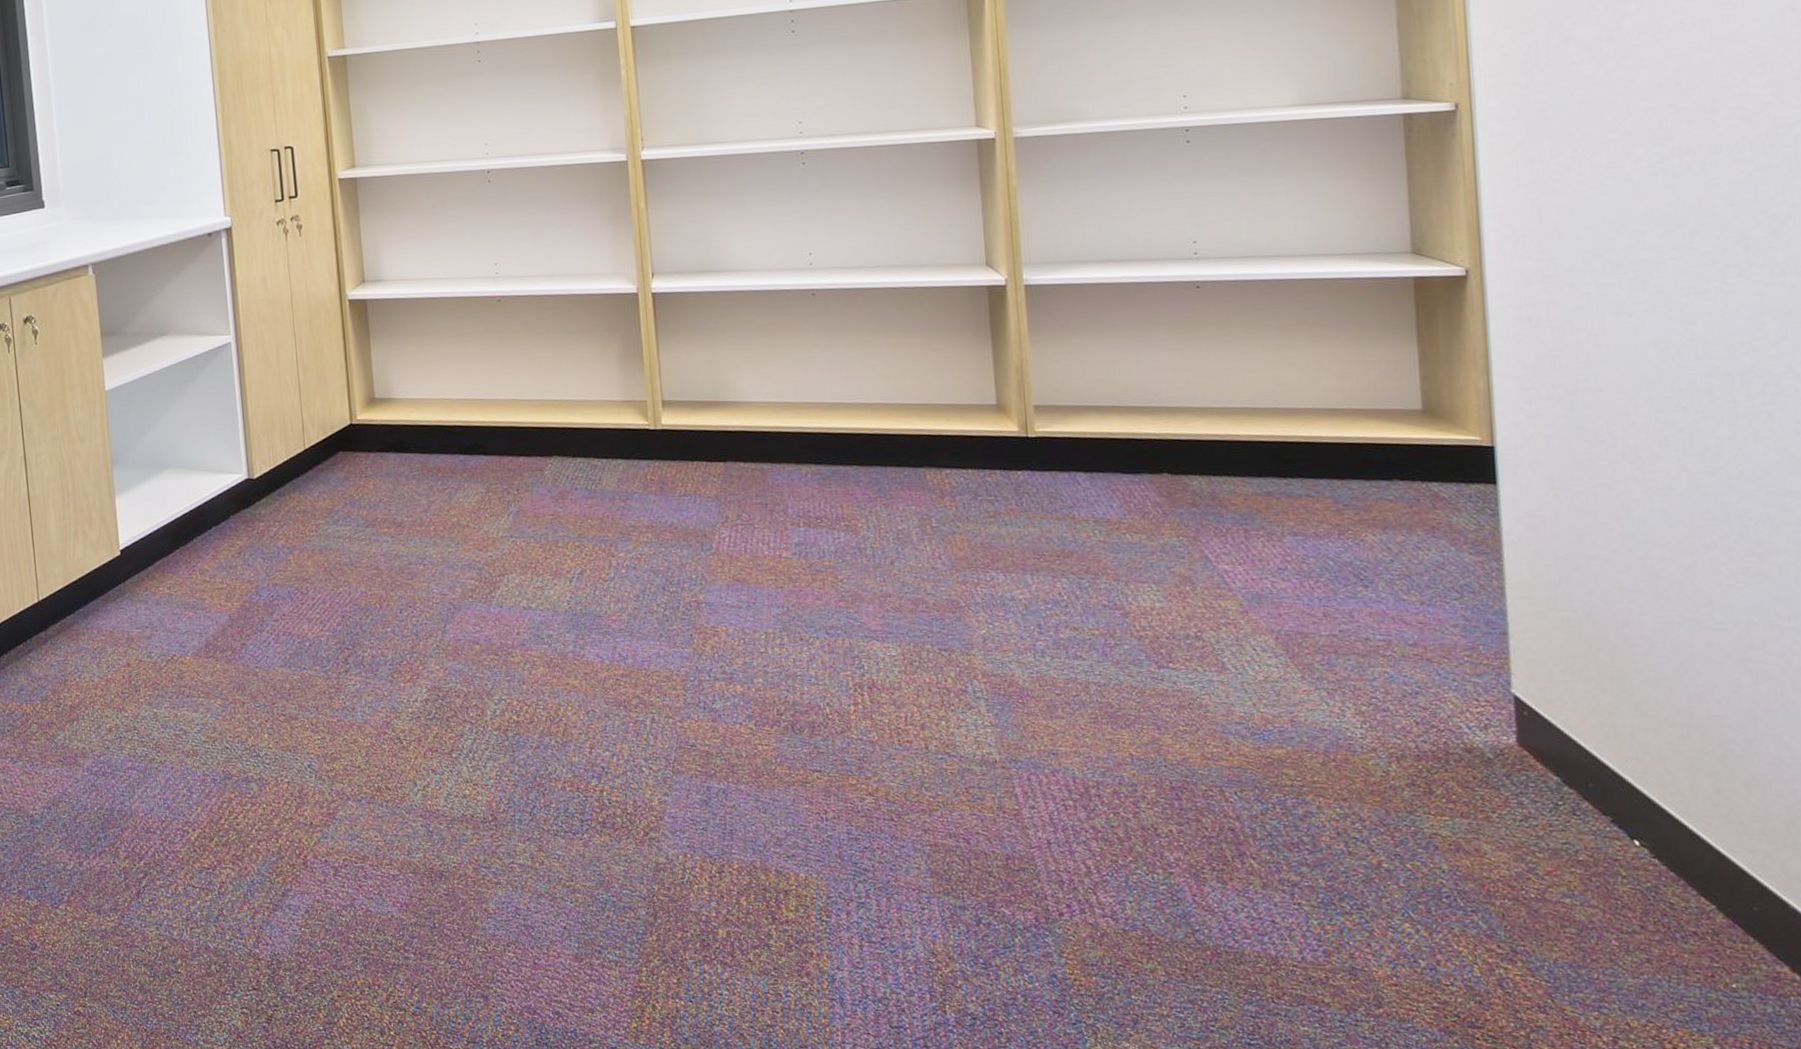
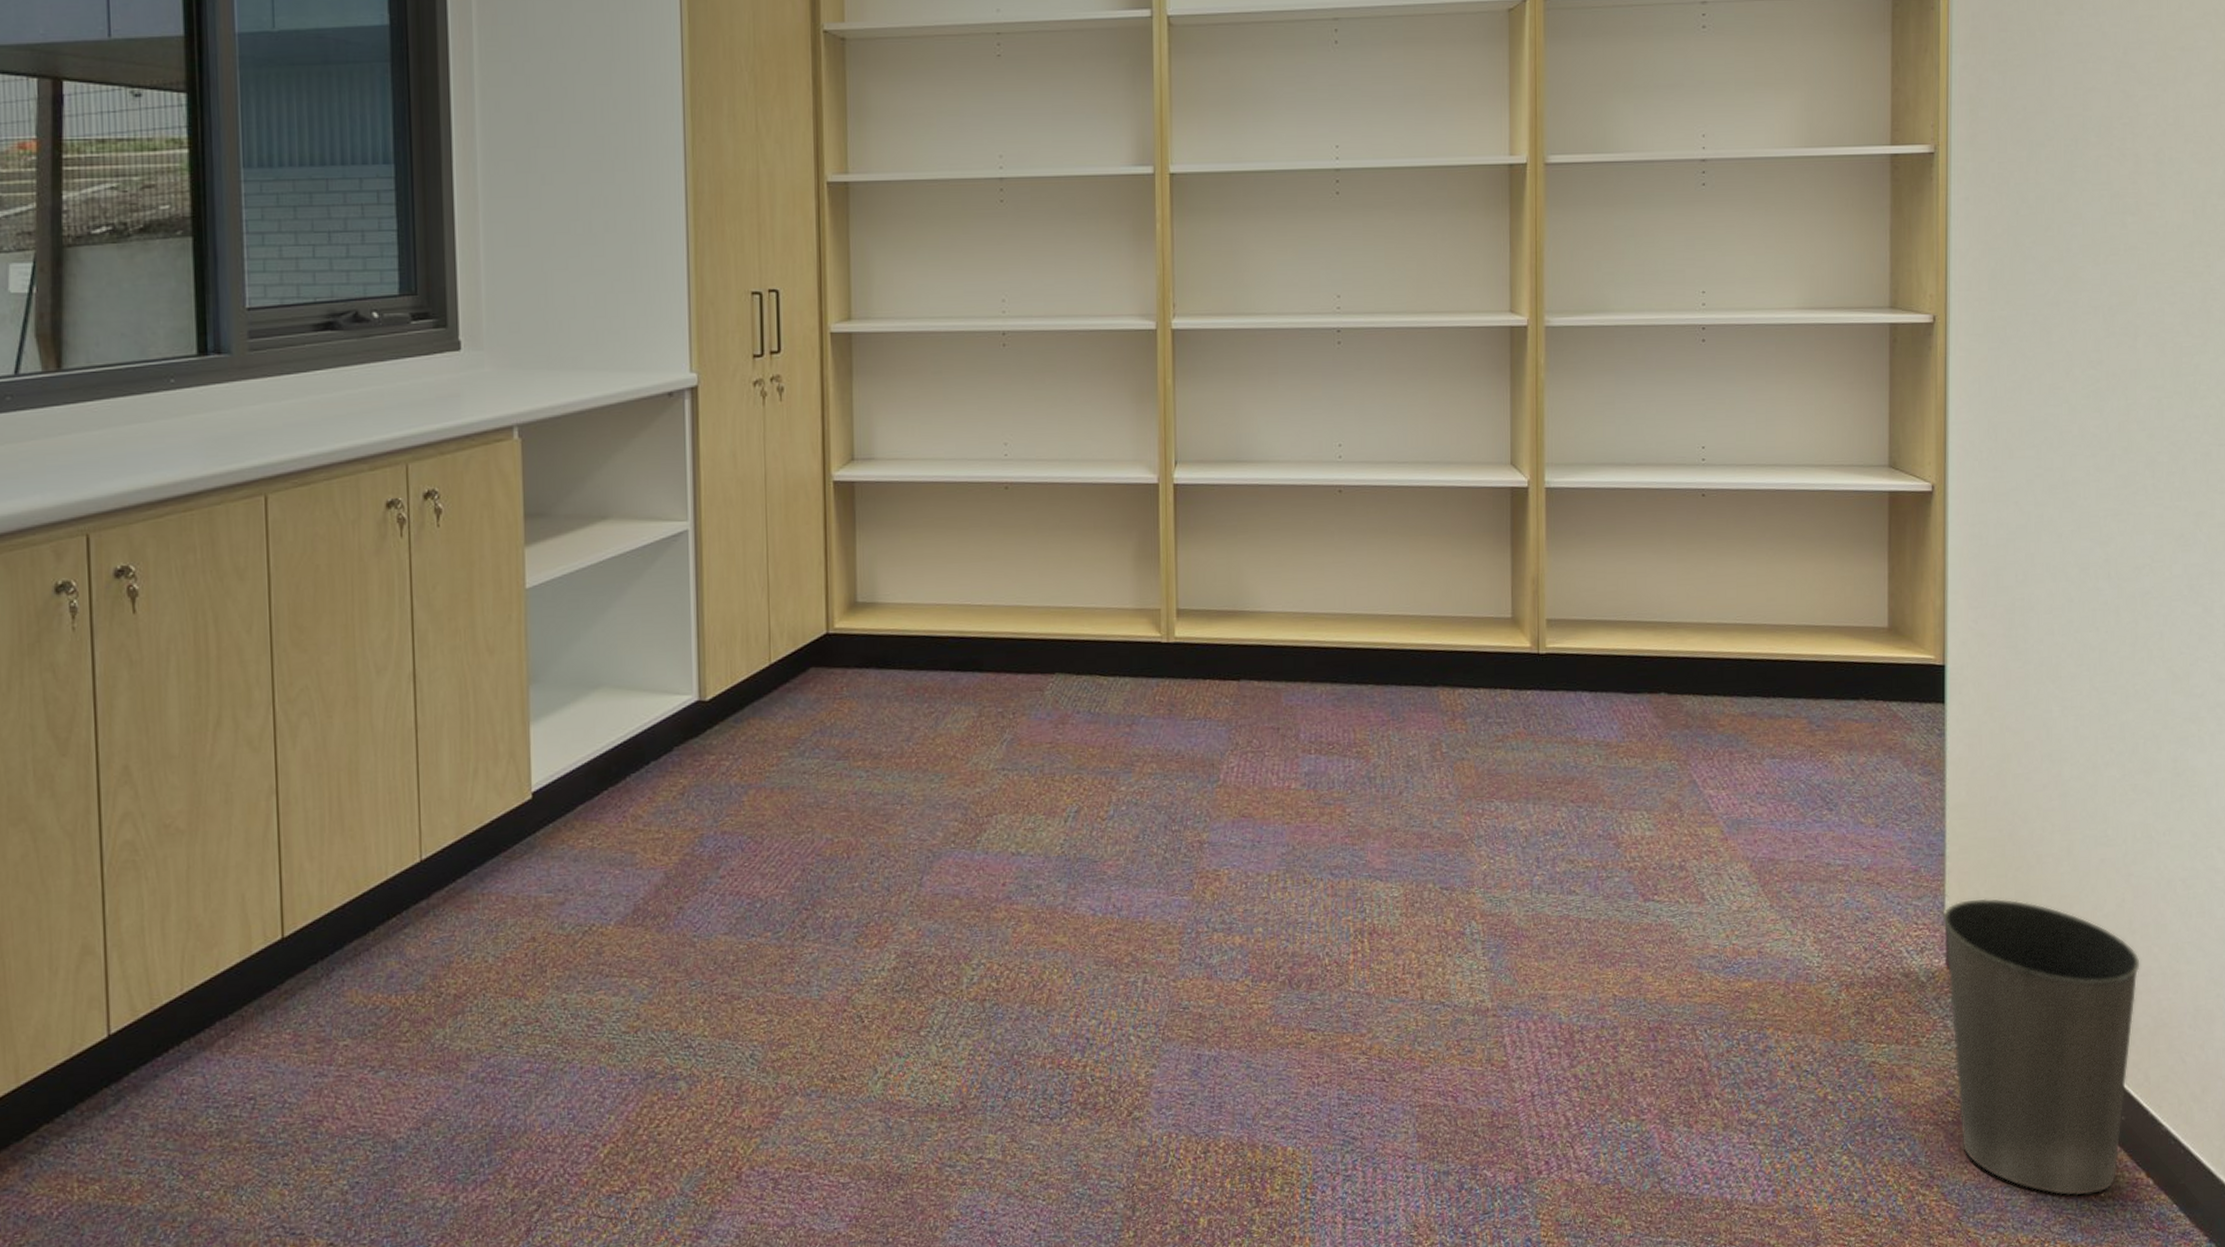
waste basket: none [1508,678,1767,984] -> present [1942,898,2140,1196]

